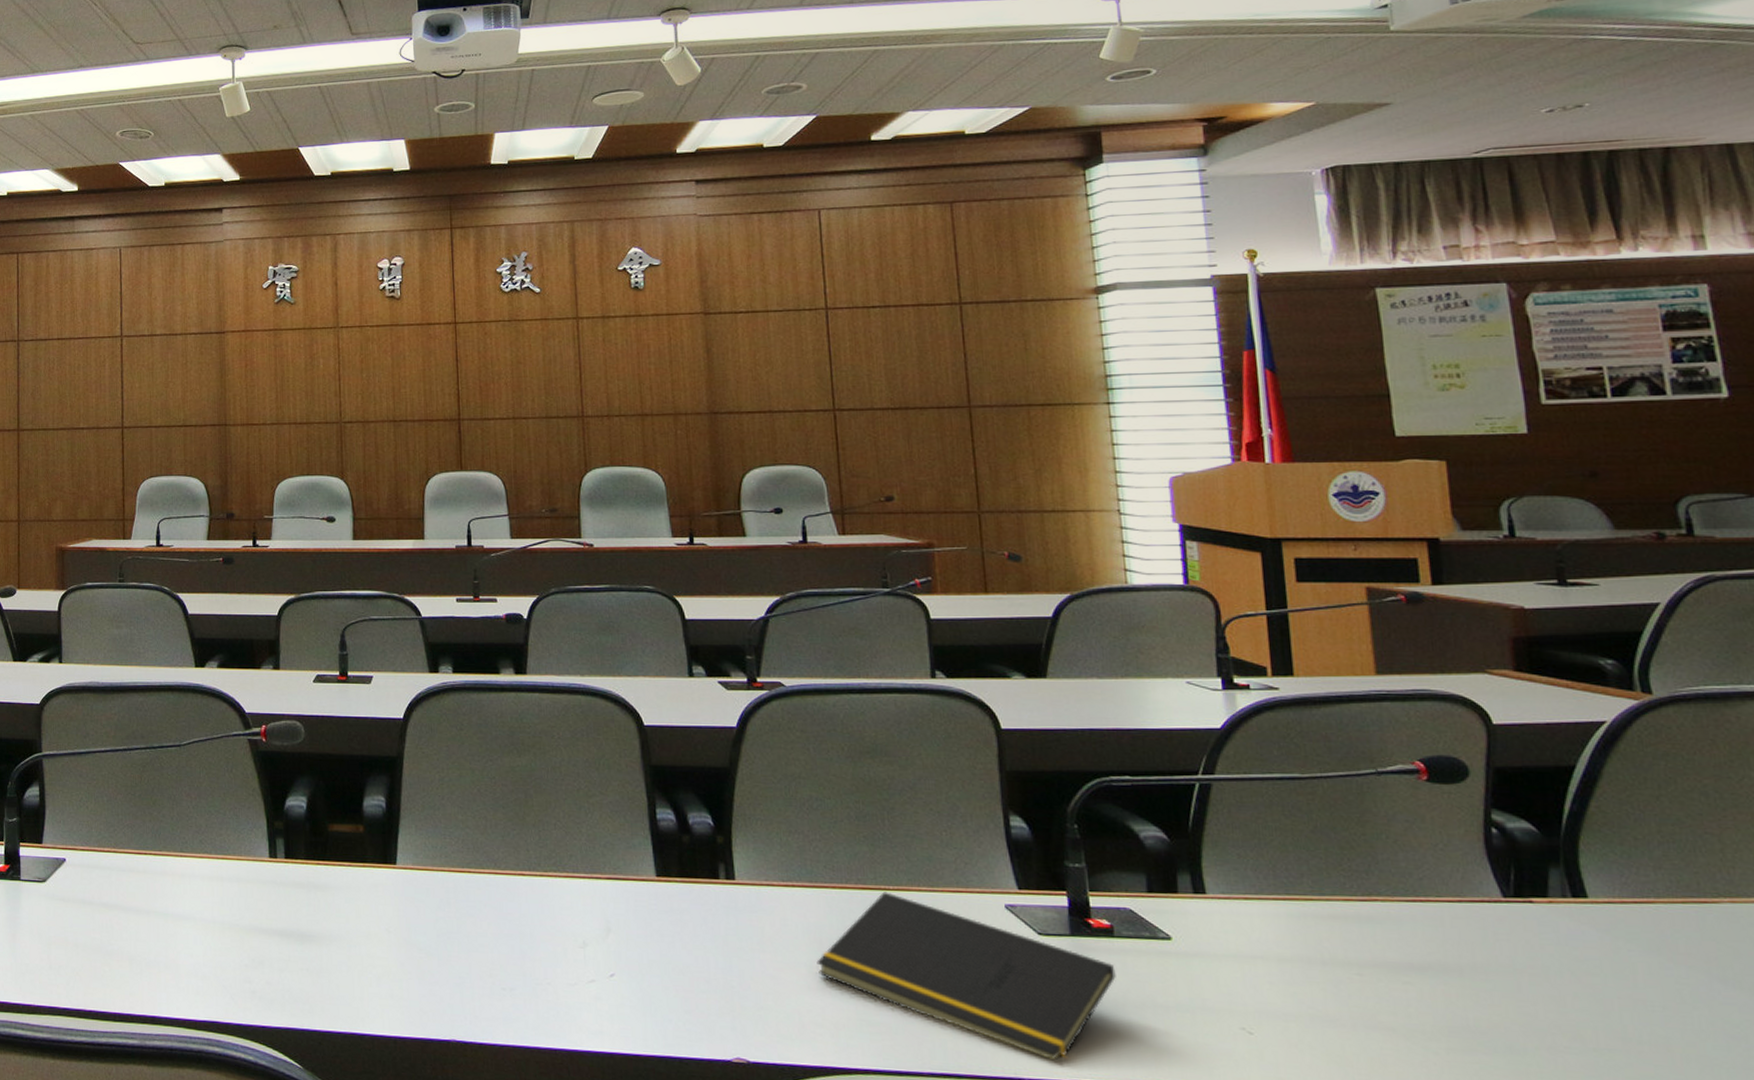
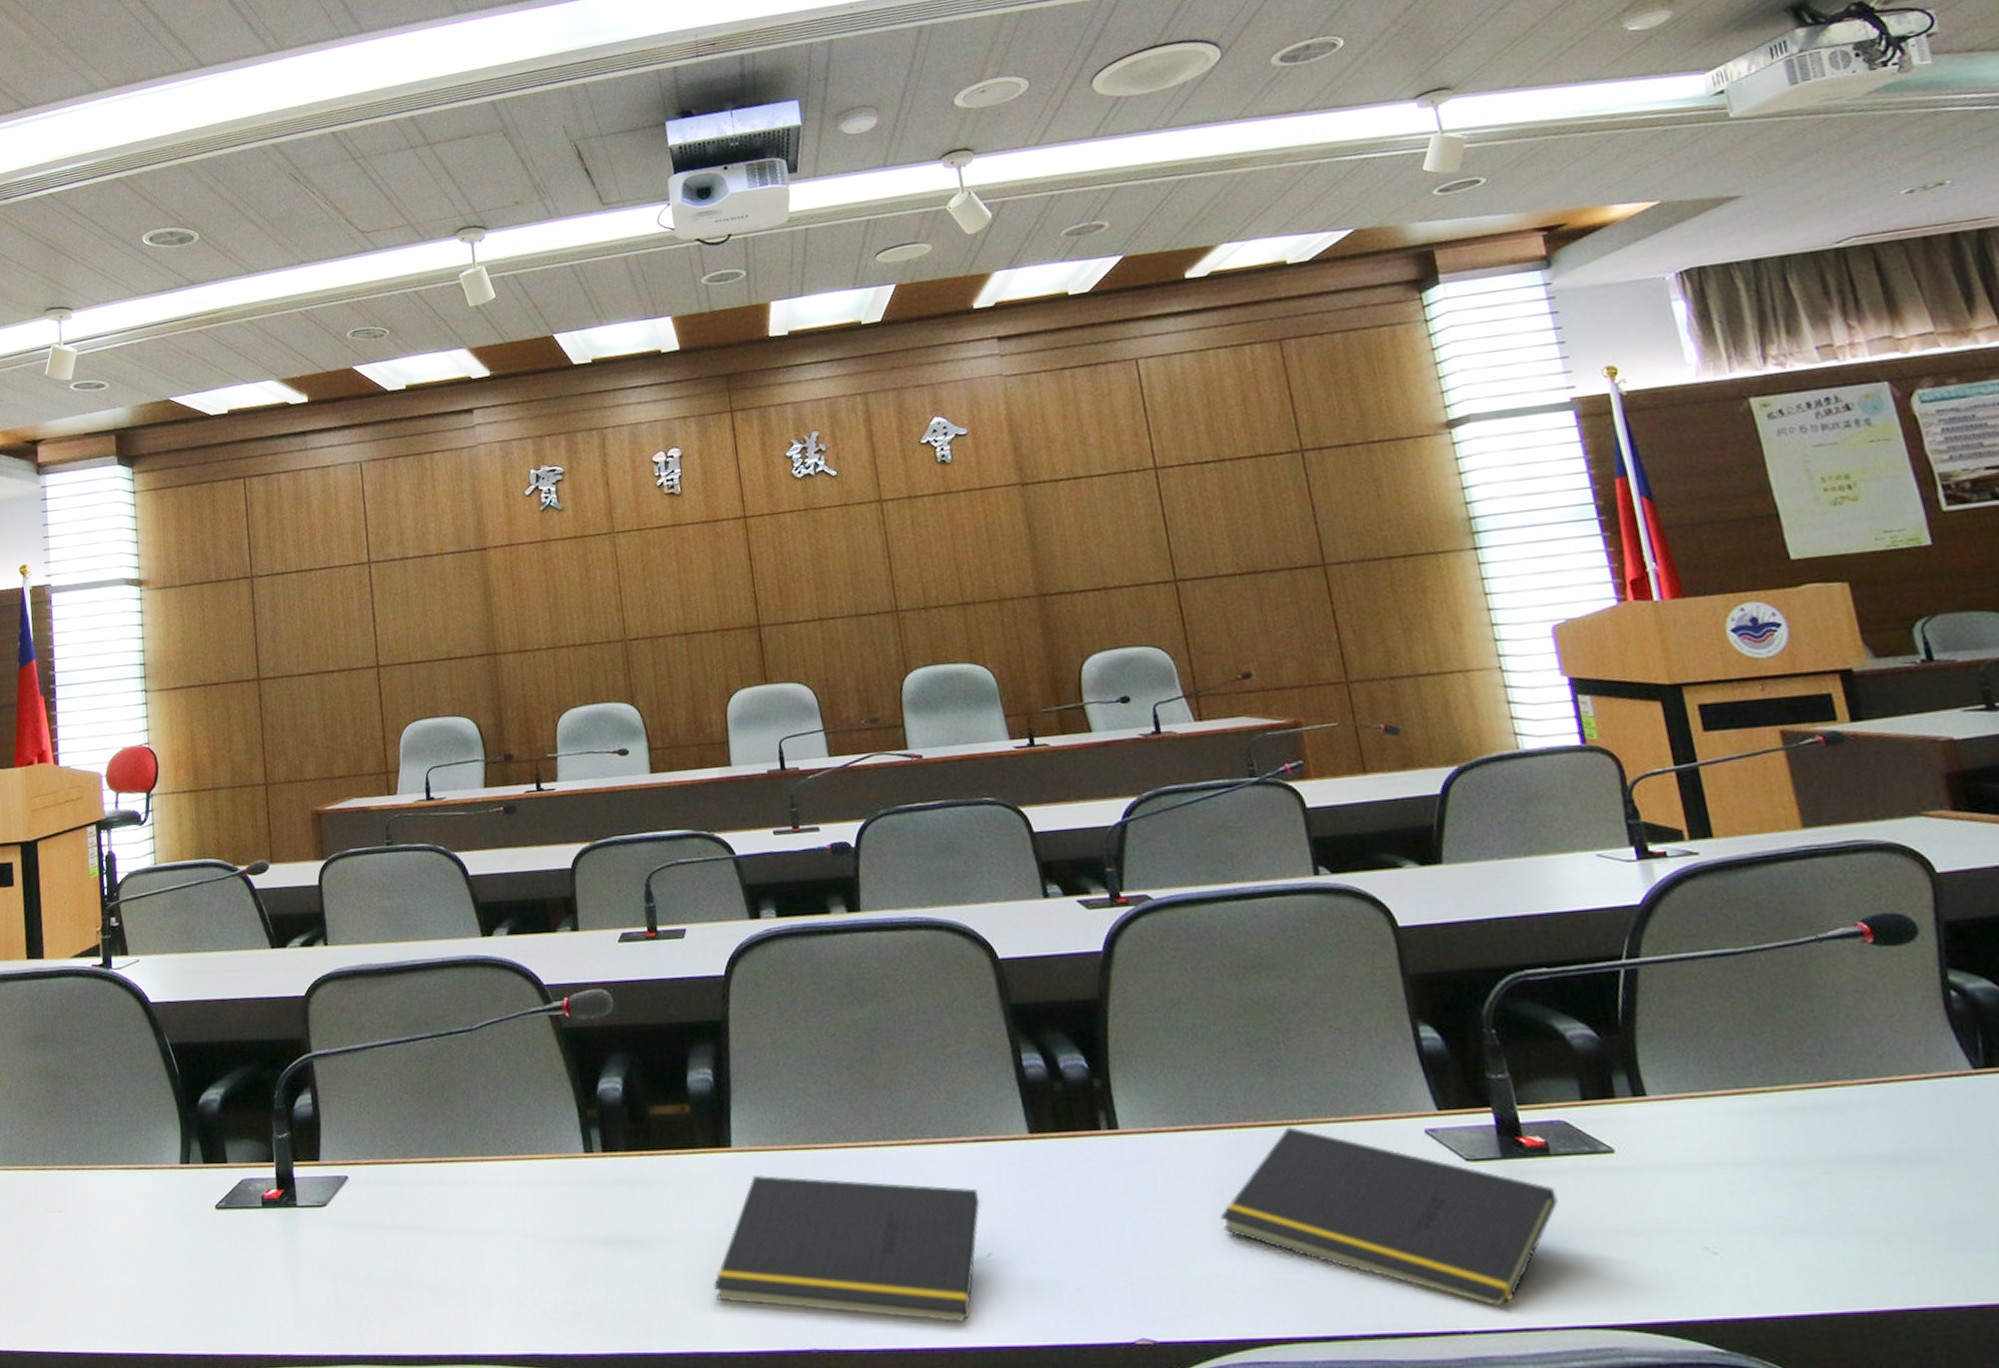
notepad: none [372,890,608,1030] -> present [714,1174,981,1323]

